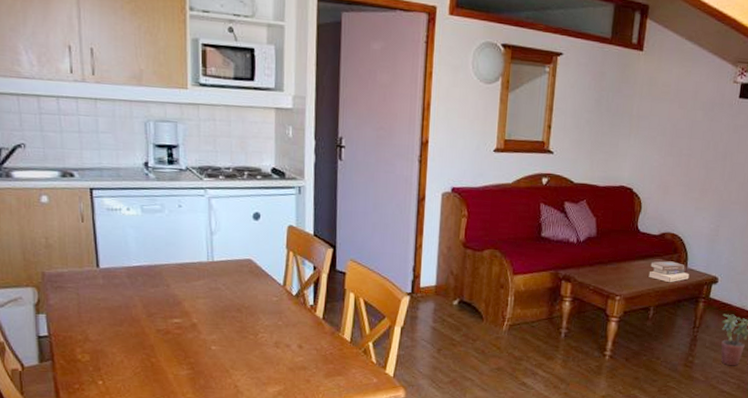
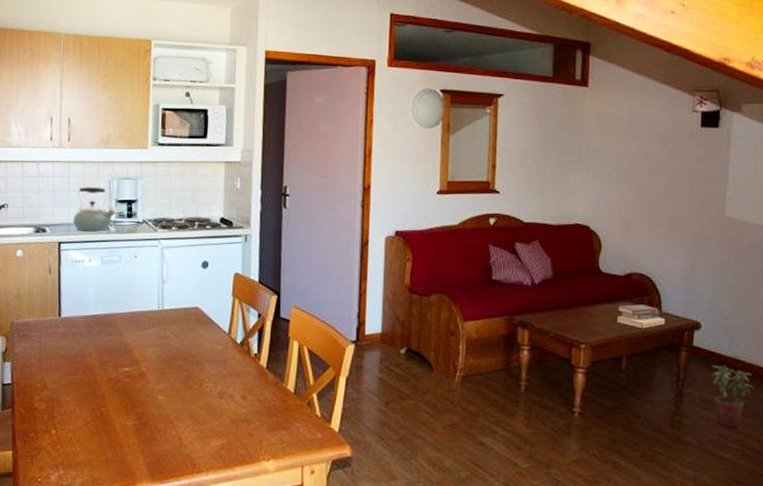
kettle: none [105,128,157,178] -> present [72,187,118,232]

